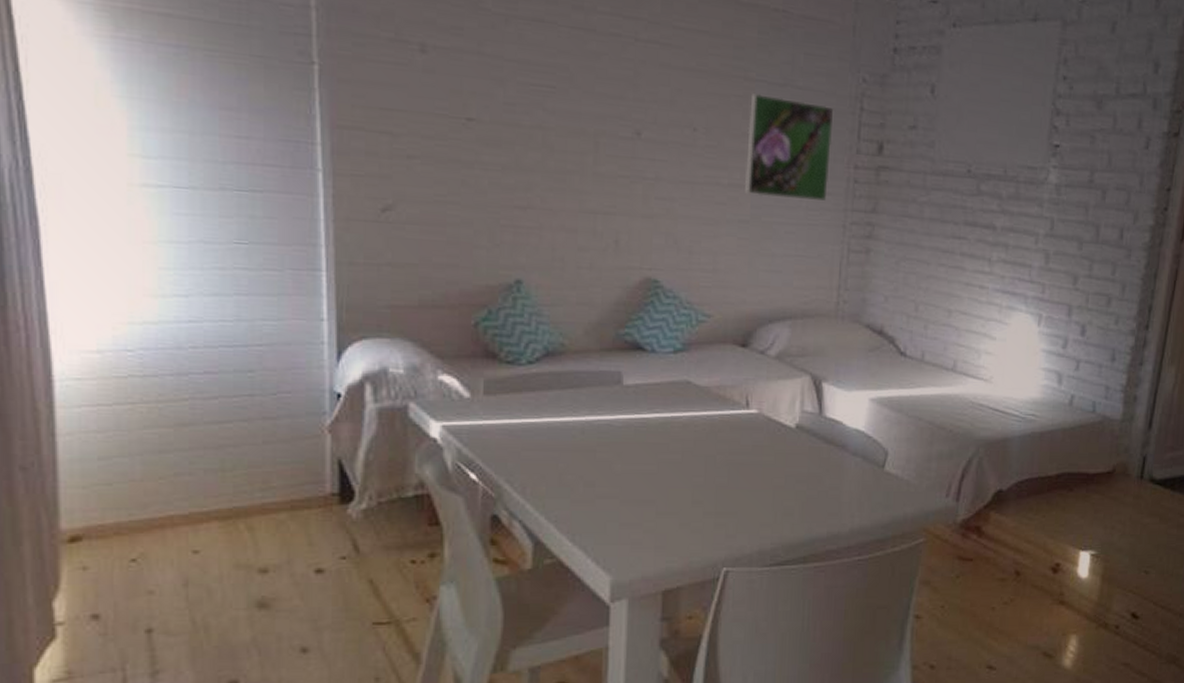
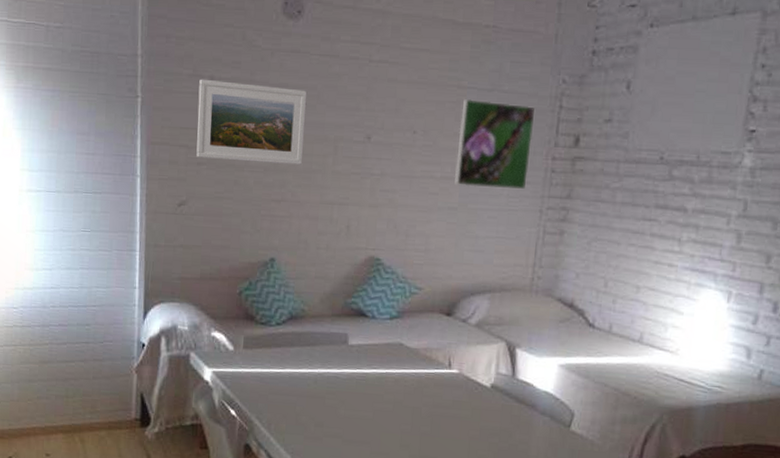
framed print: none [404,45,555,163] -> present [196,79,306,165]

